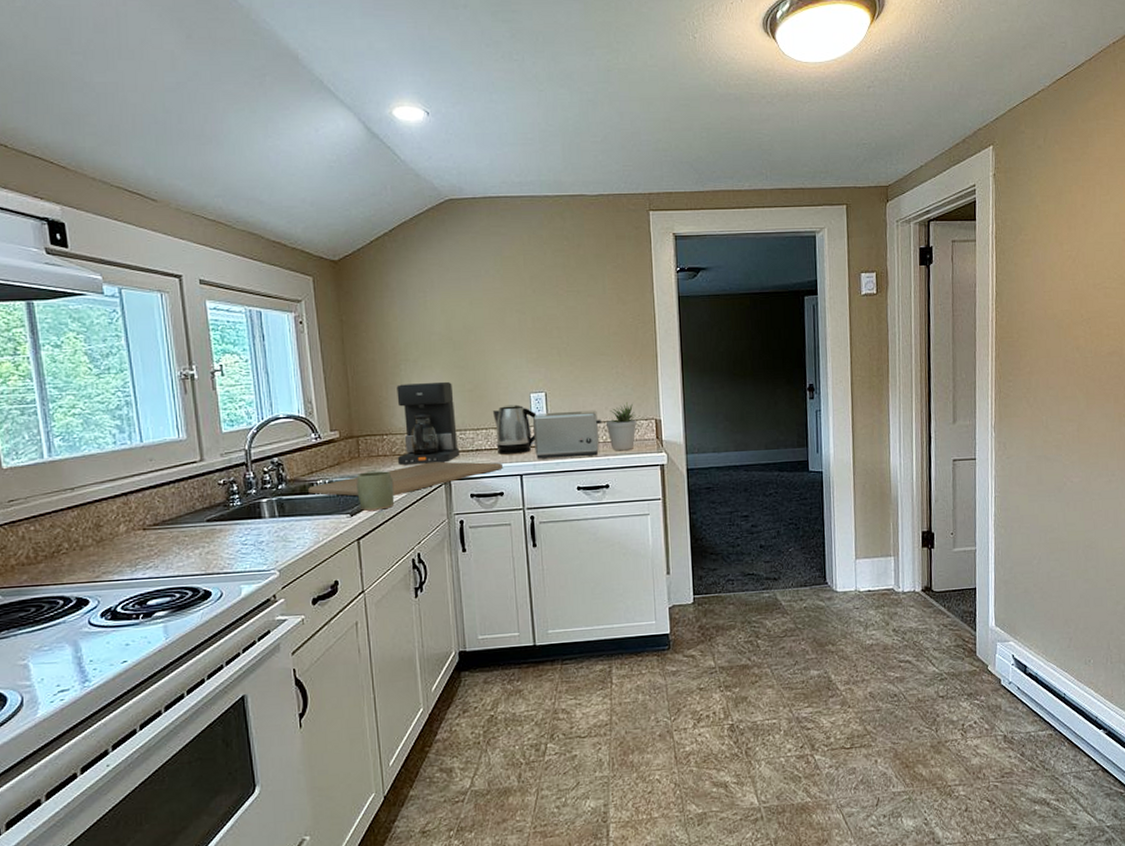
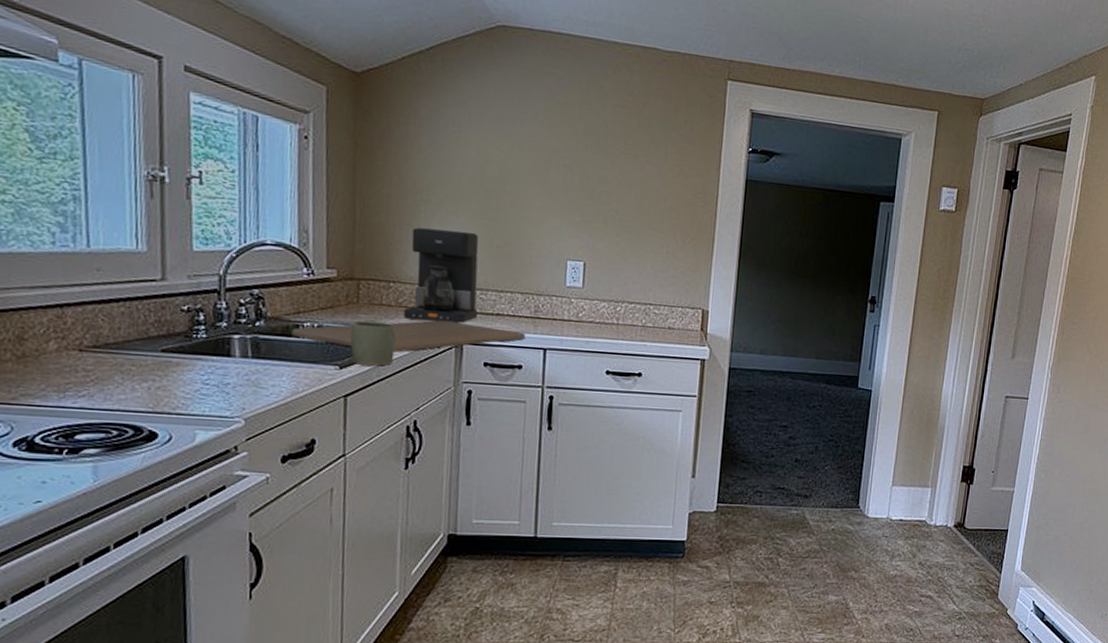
kettle: present [492,404,537,456] -> none [520,269,572,327]
toaster: present [532,410,601,460] -> none [563,284,643,340]
potted plant: present [605,402,637,451] -> none [647,286,683,339]

